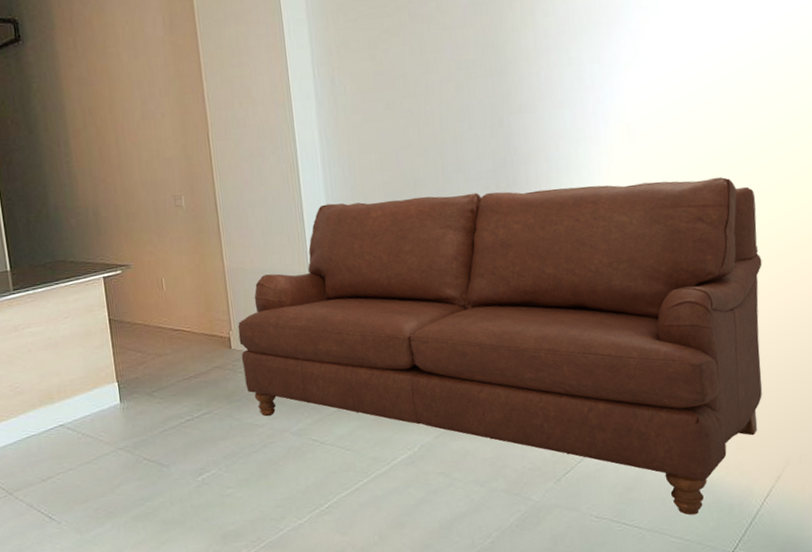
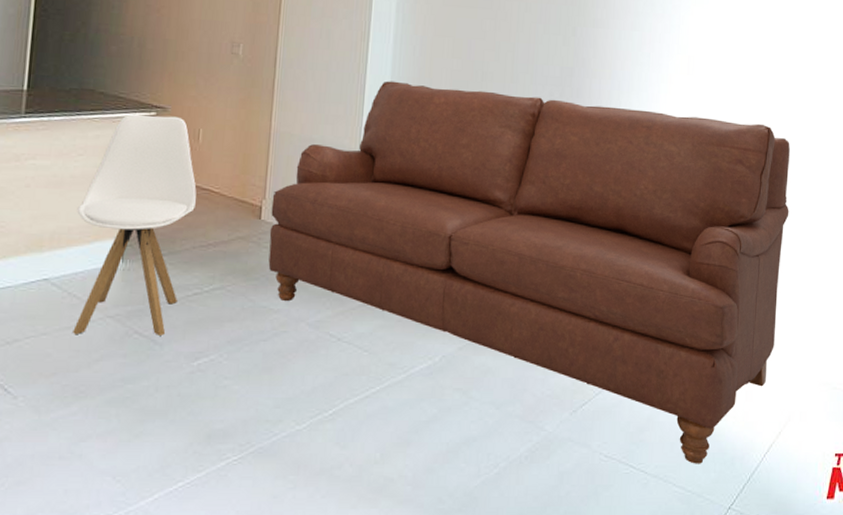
chair: none [73,271,174,467] -> present [73,114,197,336]

